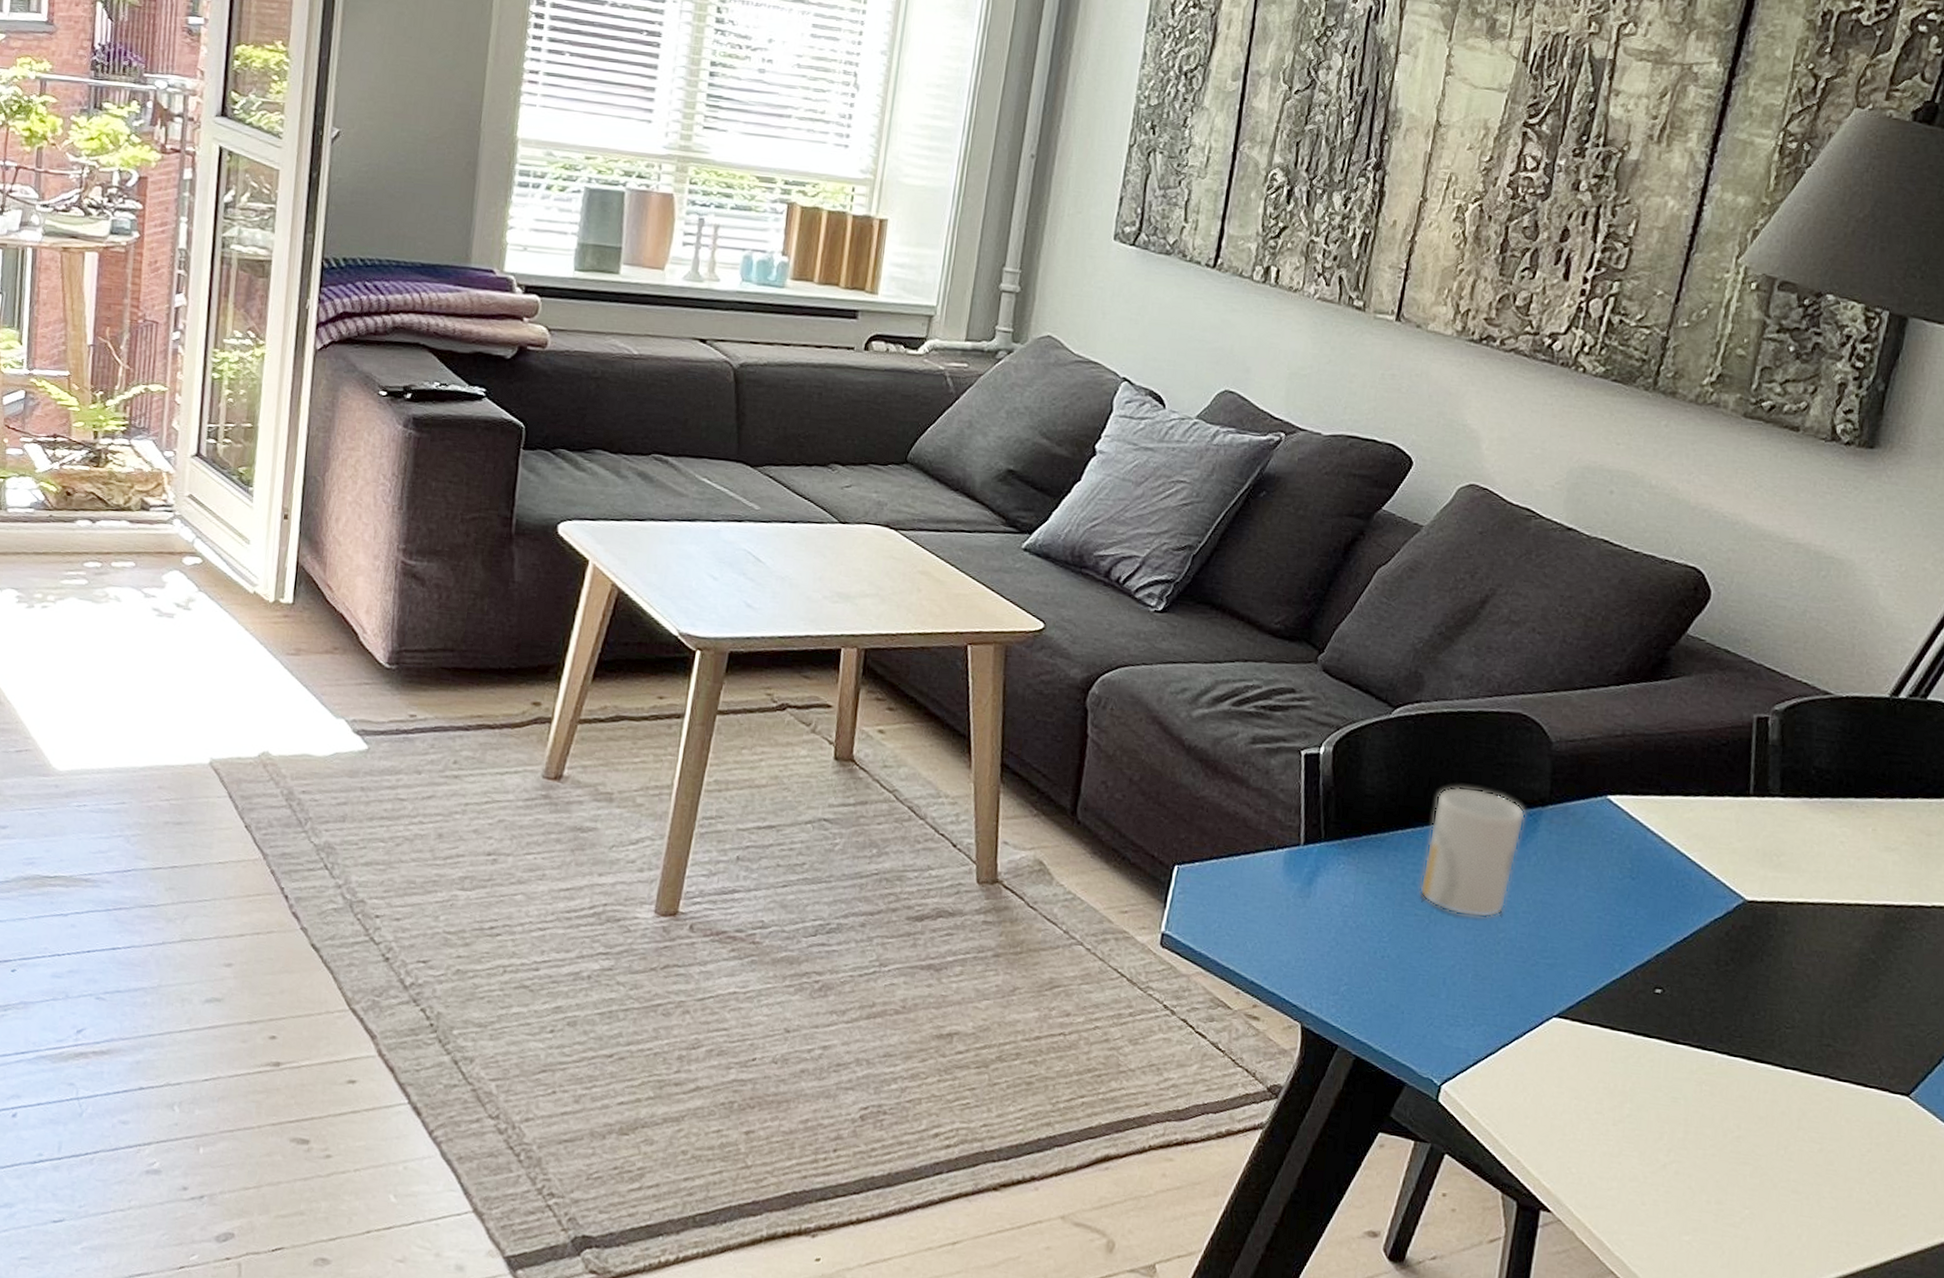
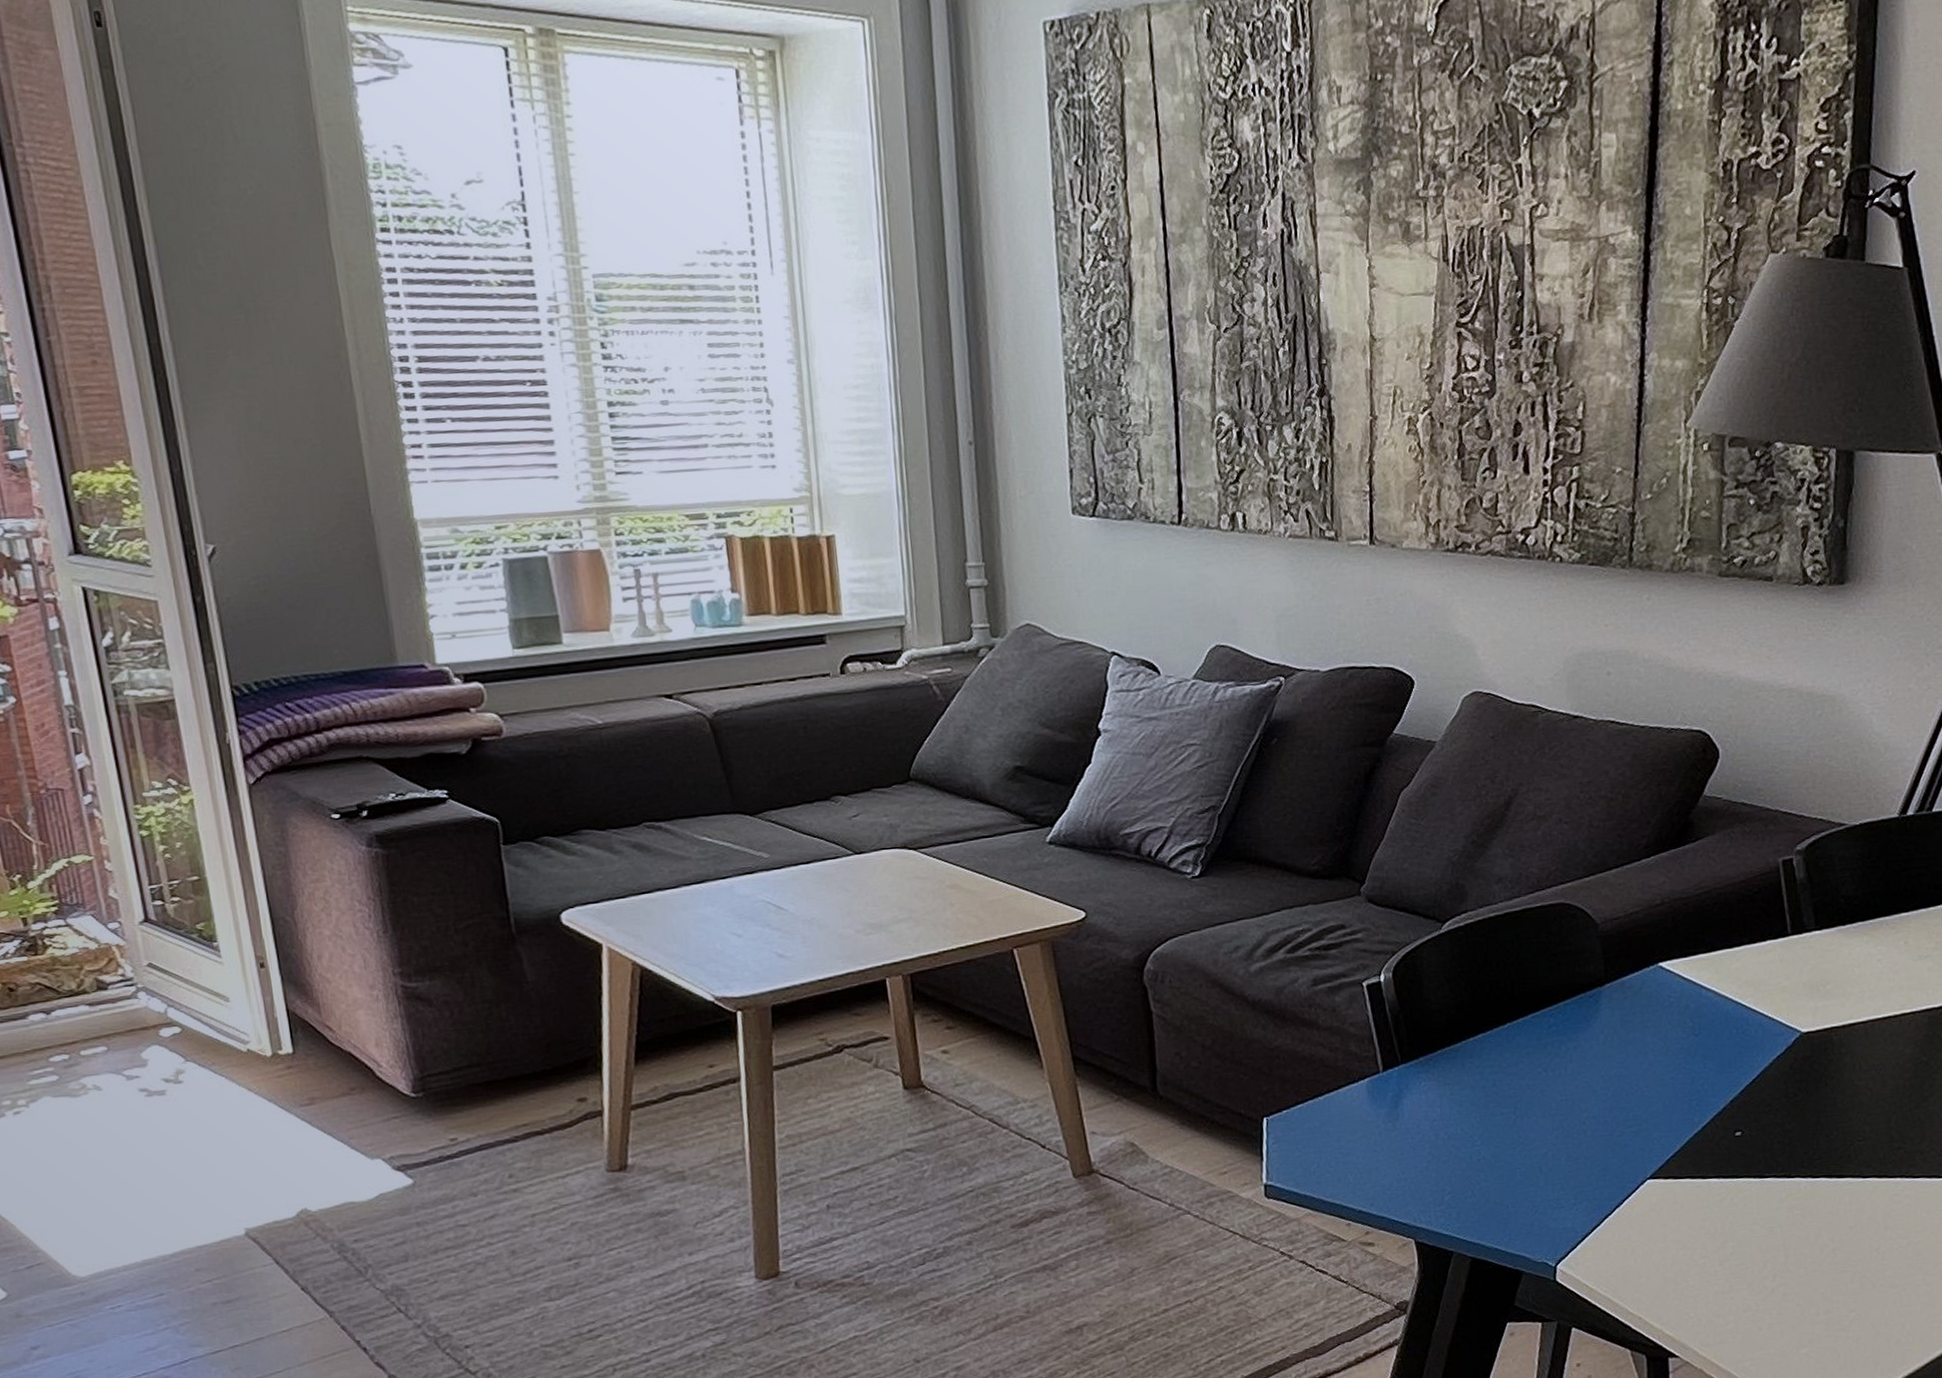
mug: present [1419,786,1526,919] -> none [1499,982,1587,1105]

